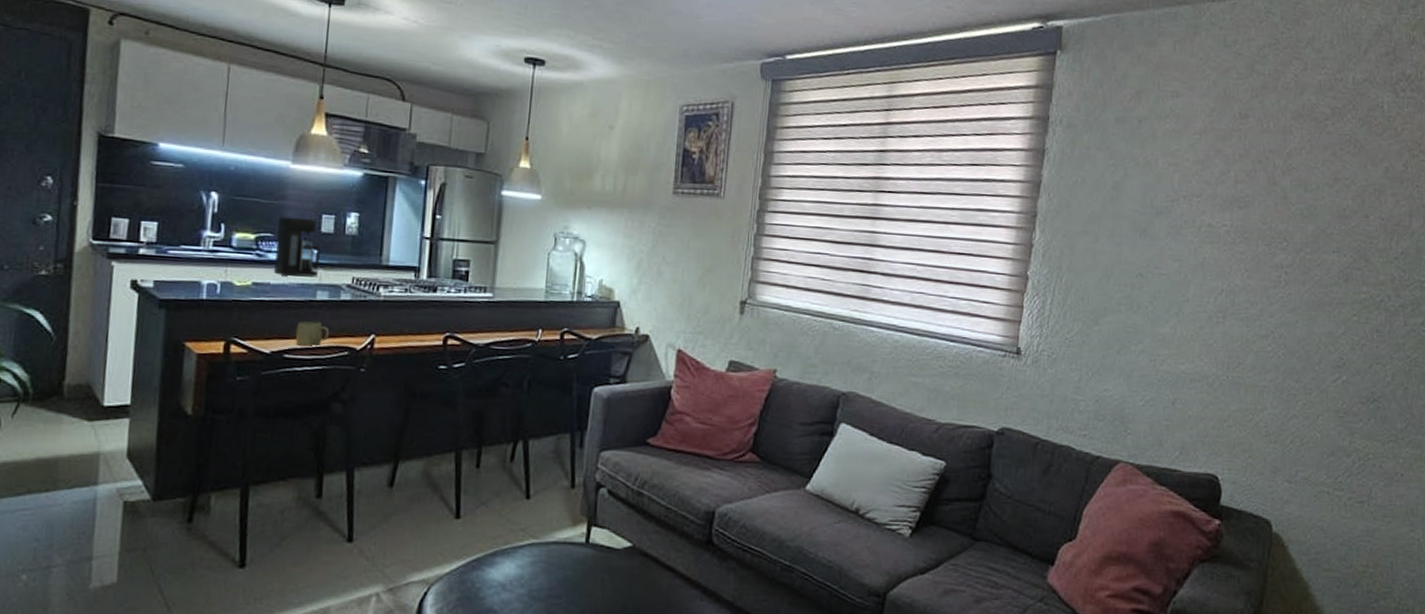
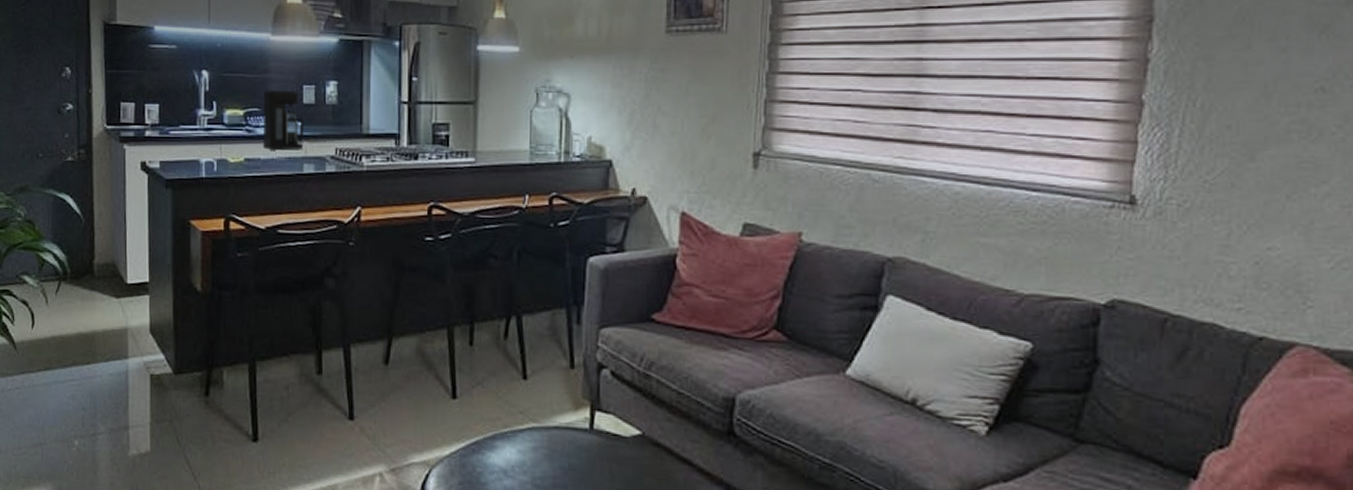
mug: present [295,320,330,348] -> none [287,194,318,222]

